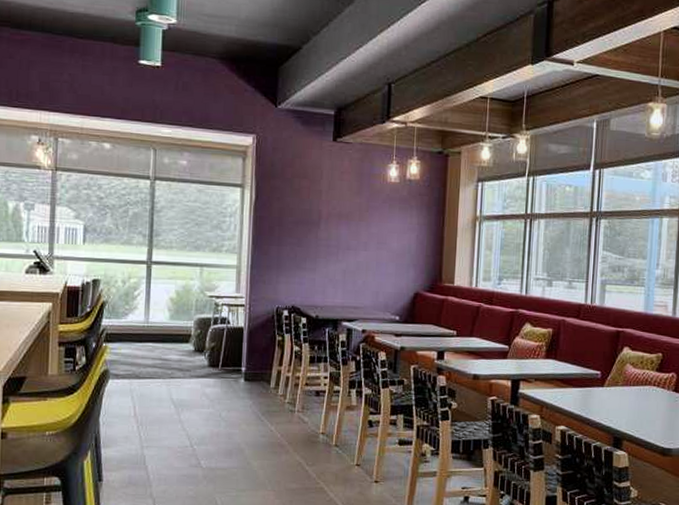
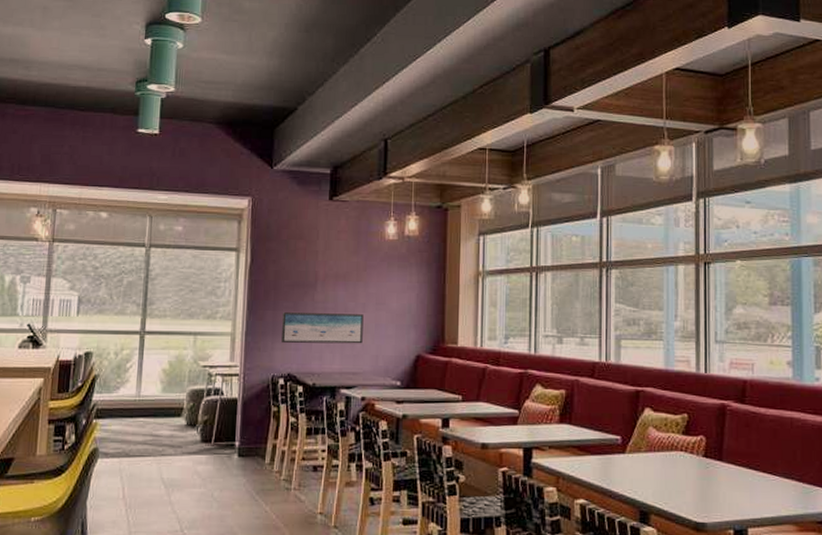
wall art: none [286,248,365,281] -> present [282,312,364,344]

